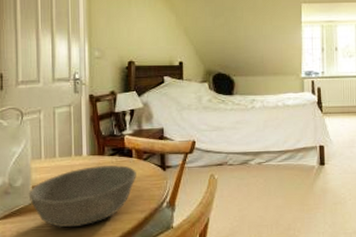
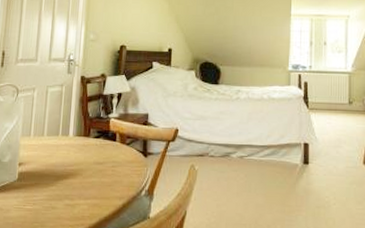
bowl: present [28,165,136,228] -> none [14,146,118,208]

